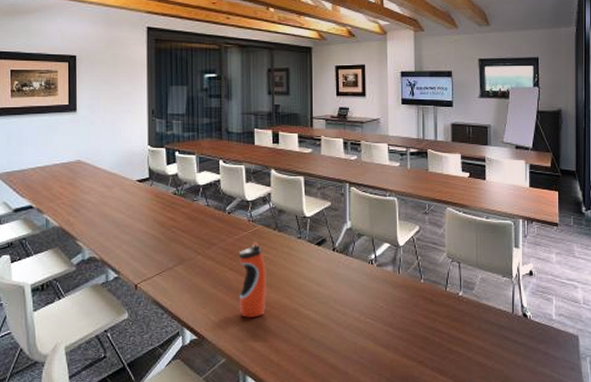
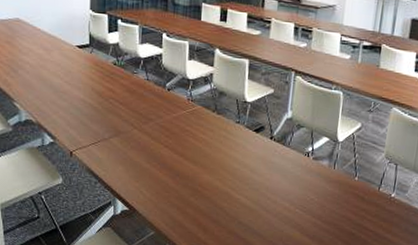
water bottle: present [238,241,268,319] -> none [171,121,202,197]

